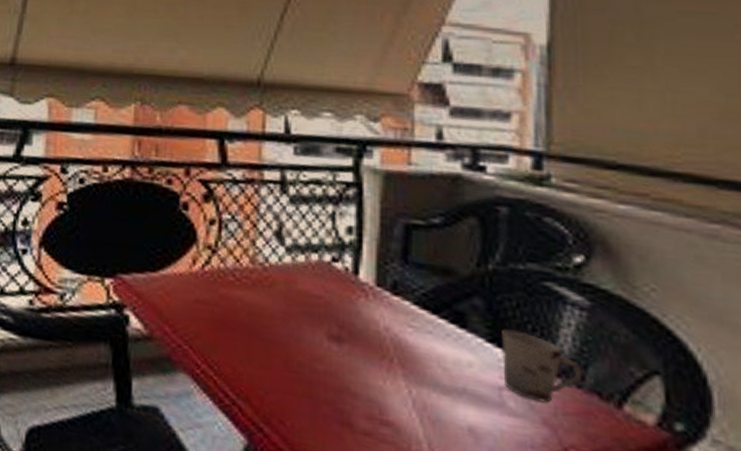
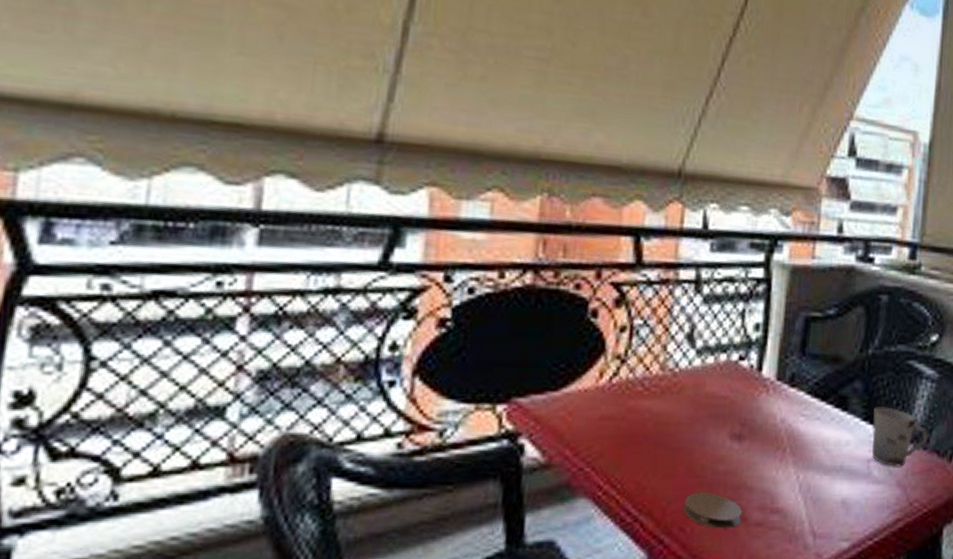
coaster: none [282,387,347,432] -> present [684,493,743,529]

